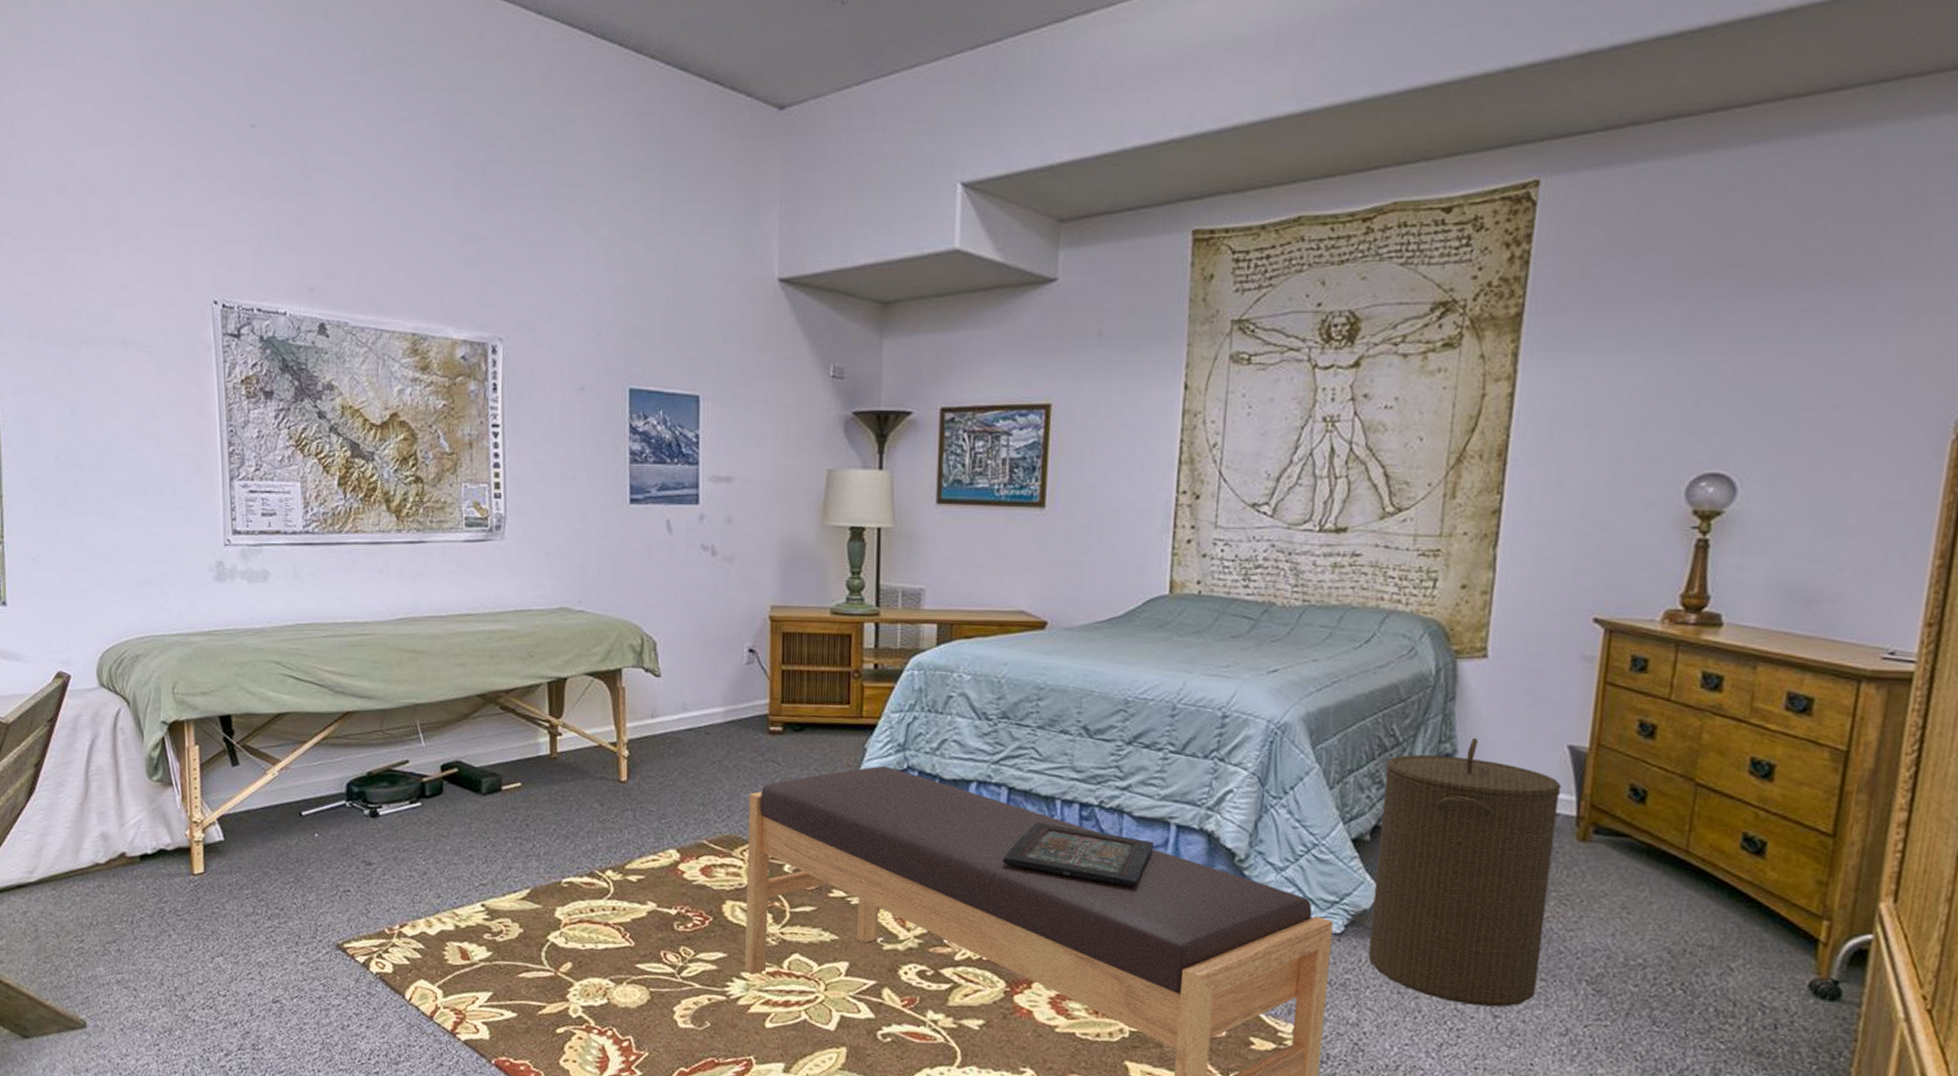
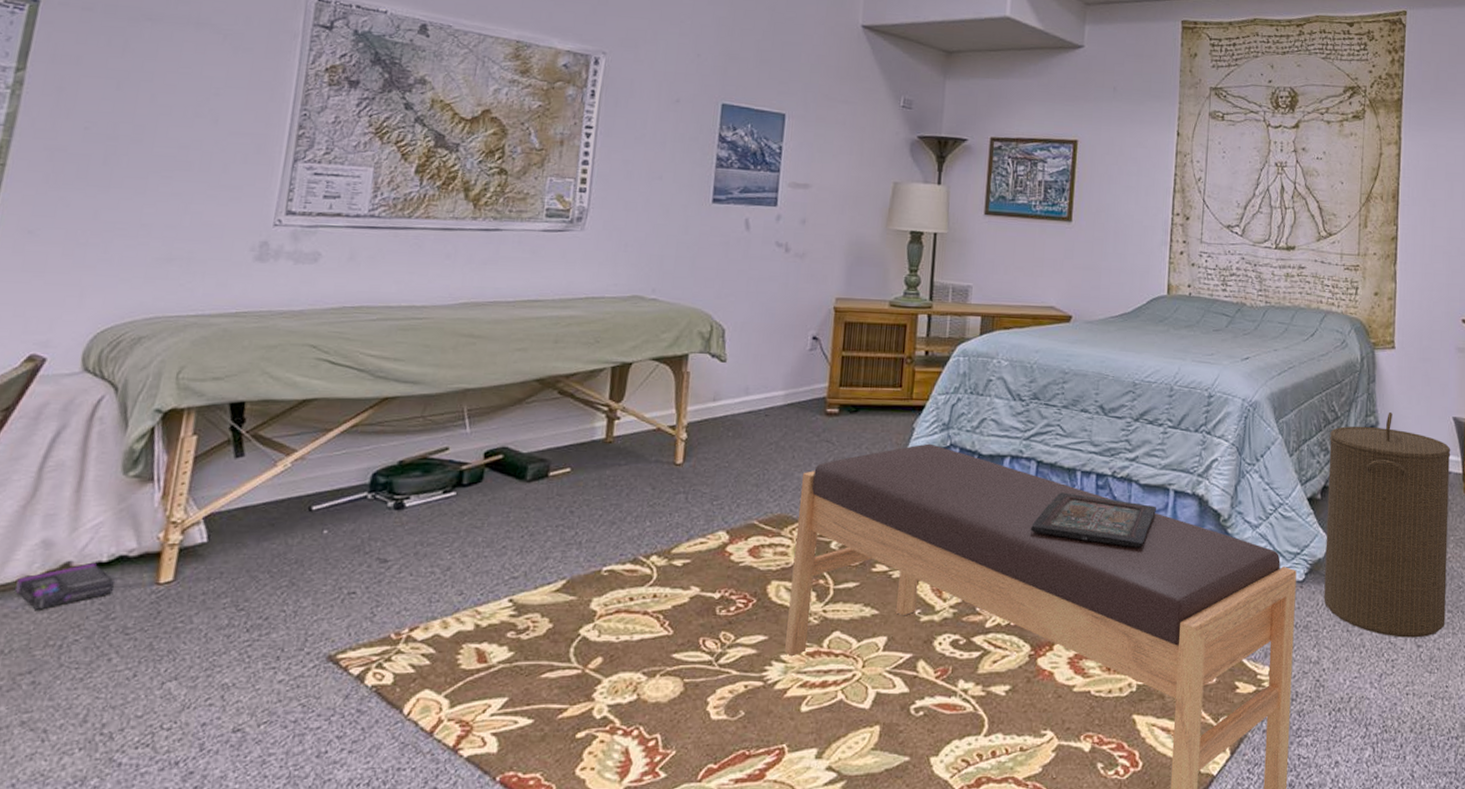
box: none [89,853,162,891] -> present [15,562,116,610]

